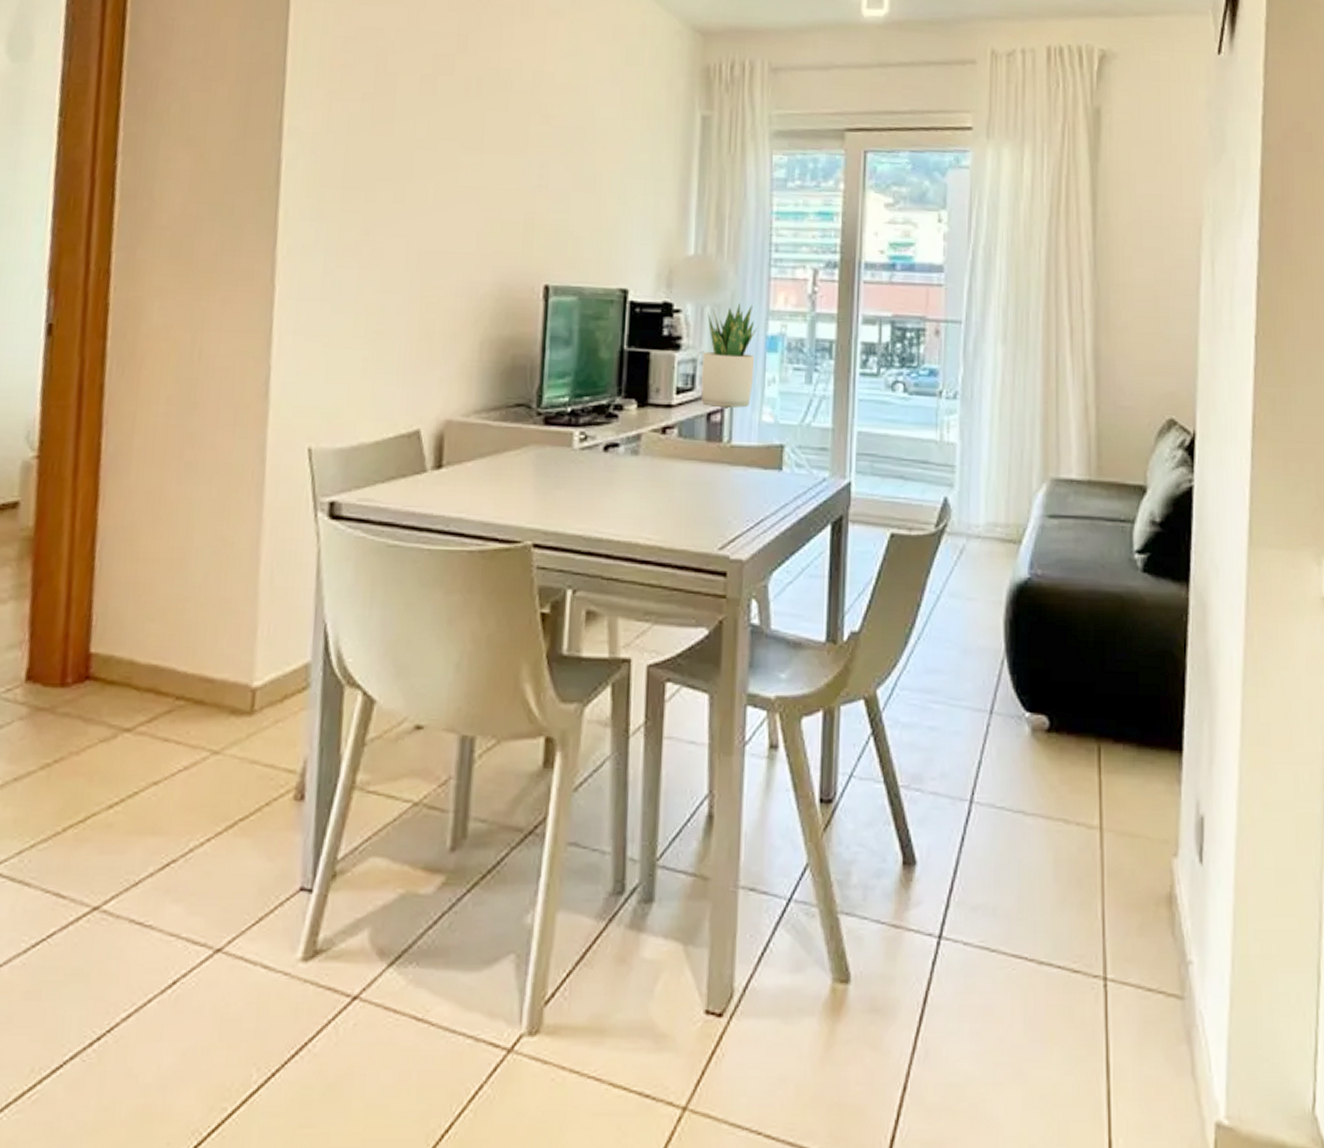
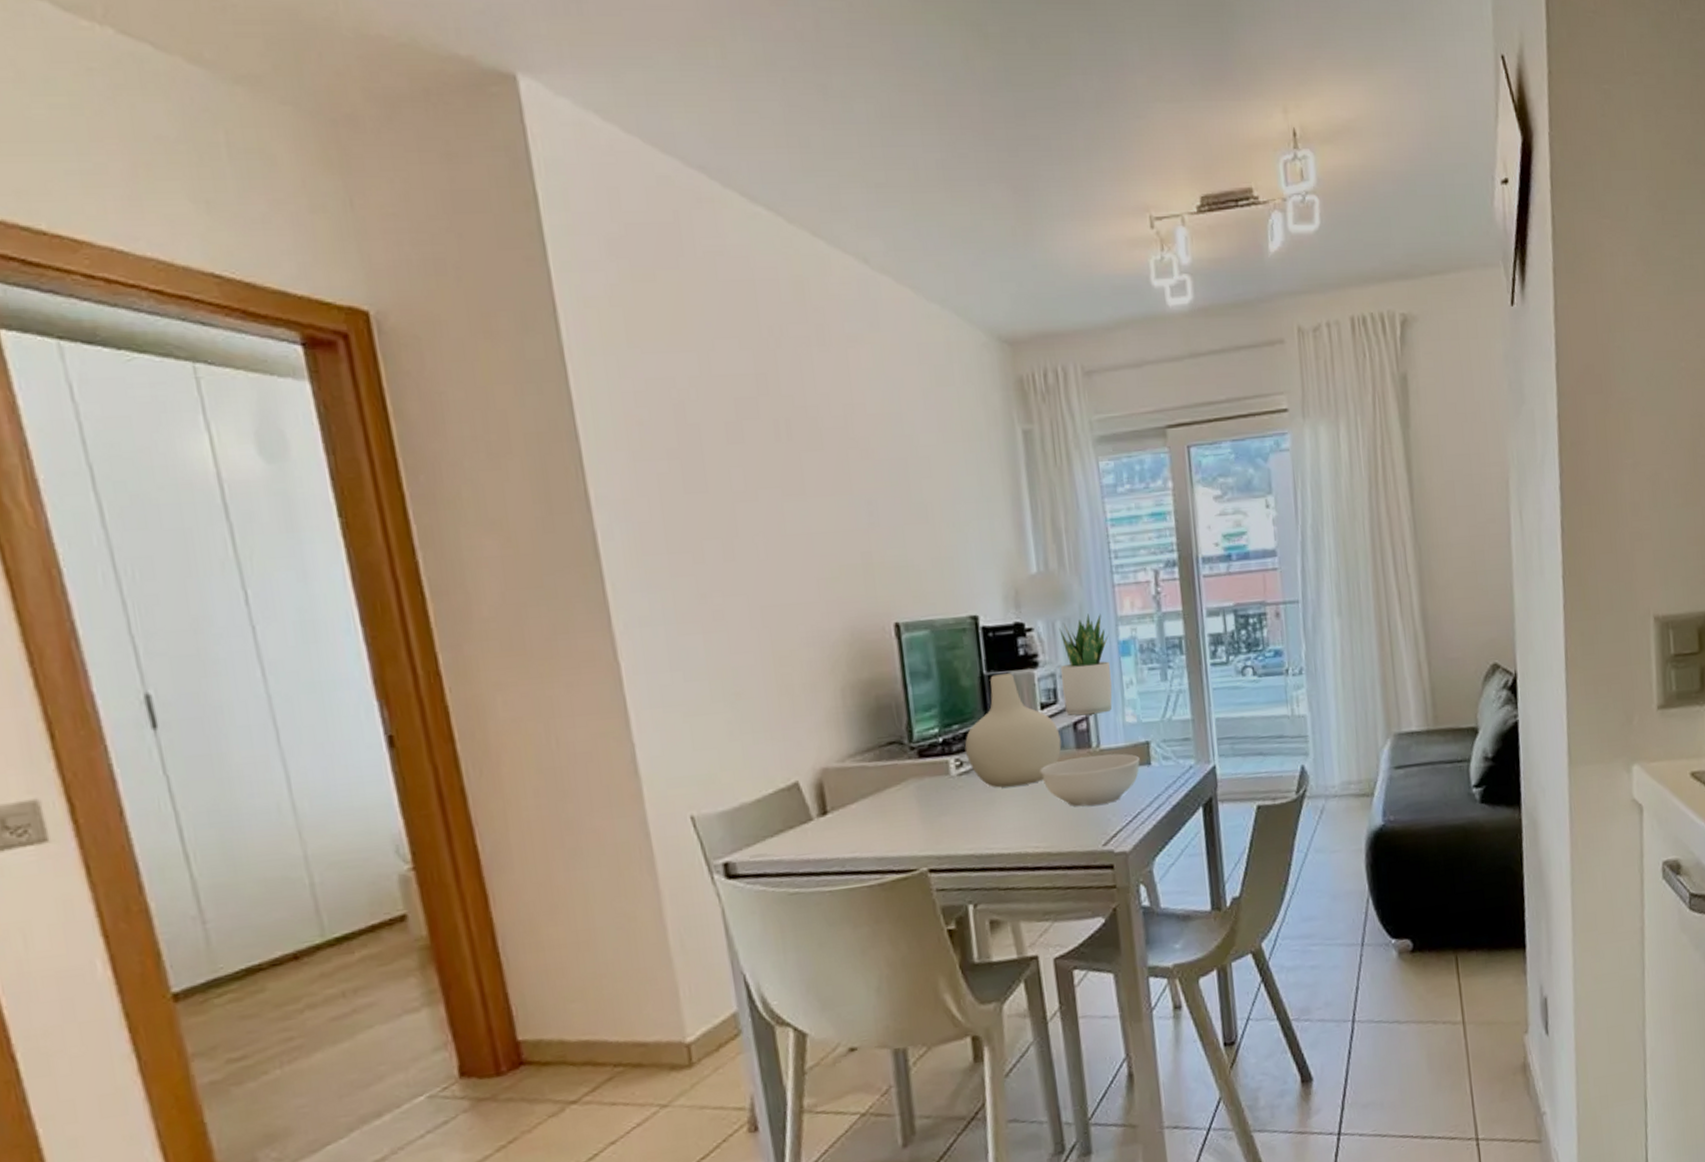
vase: none [591,351,692,471] -> present [964,673,1062,788]
bowl: none [665,450,771,504] -> present [1040,753,1140,807]

